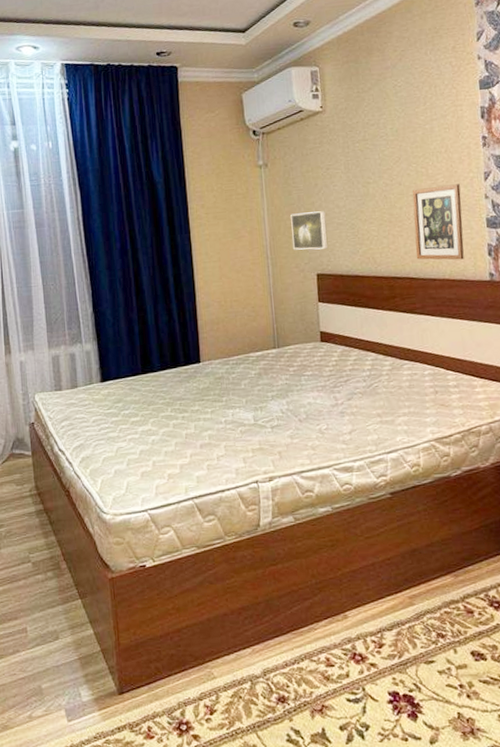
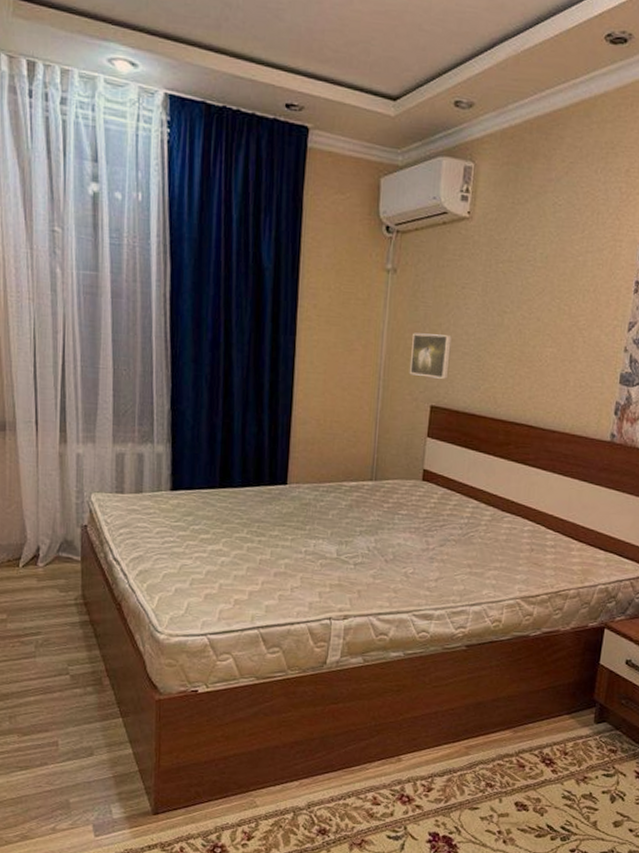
picture frame: present [412,184,464,260] -> none [539,328,601,415]

